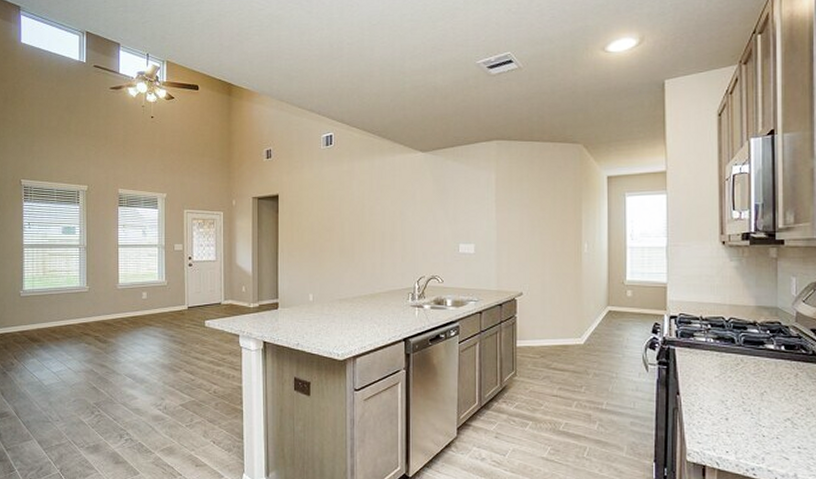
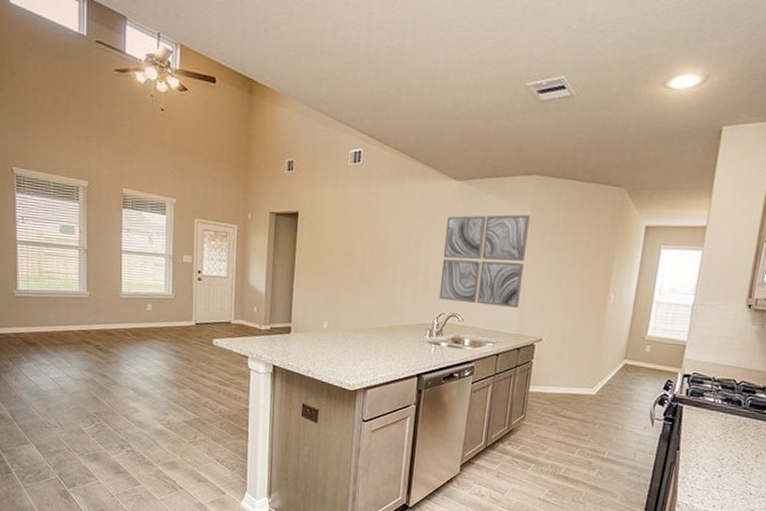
wall art: none [417,177,496,265] -> present [439,214,530,308]

